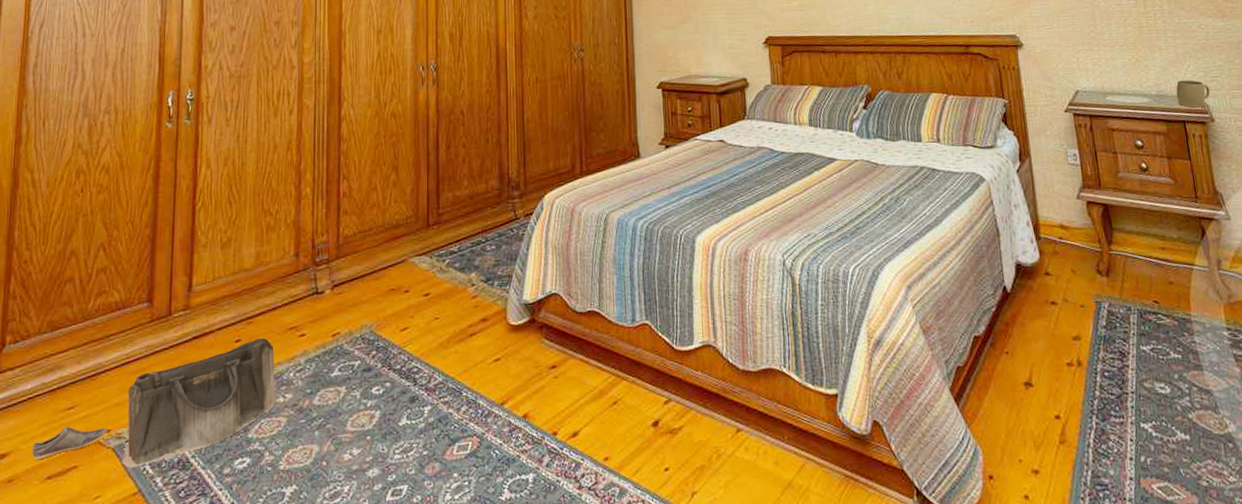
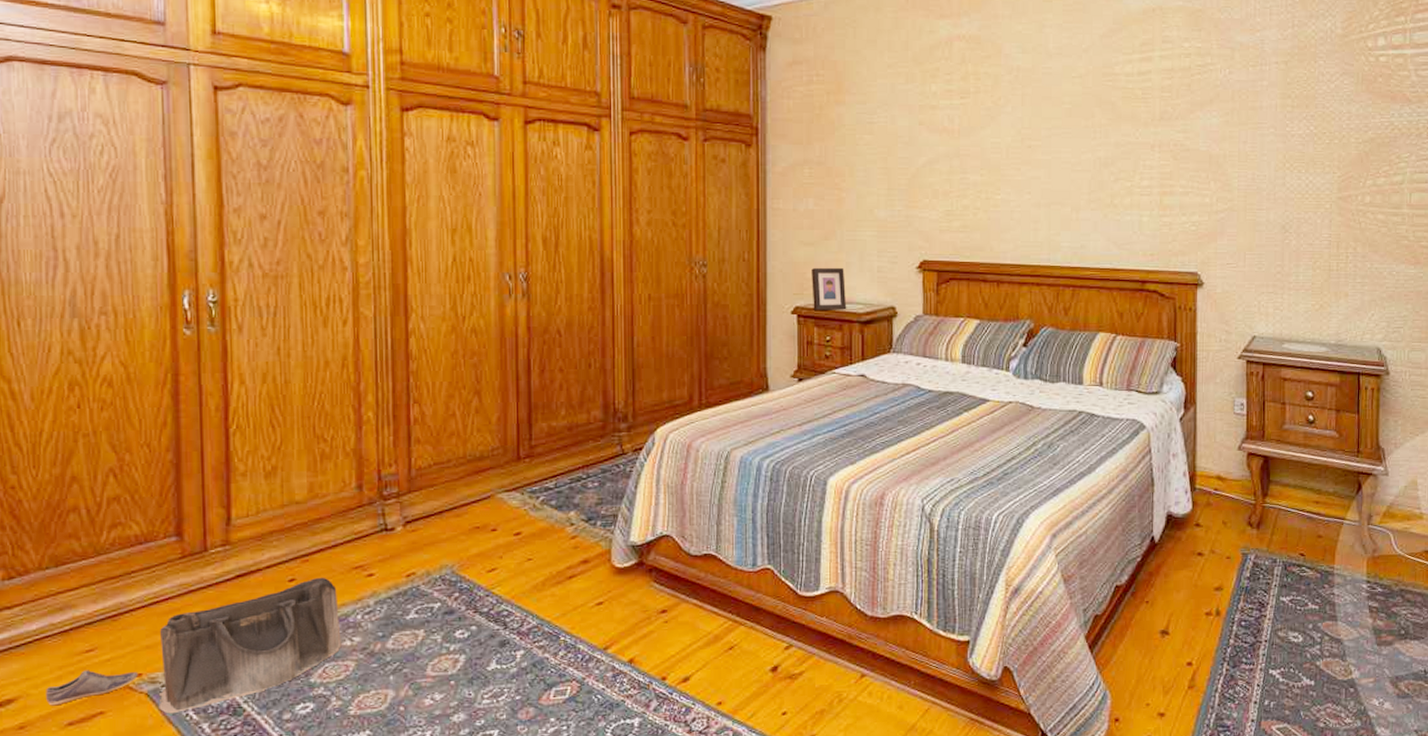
picture frame: none [672,47,705,85] -> present [812,268,847,310]
mug: present [1176,80,1211,108] -> none [1355,330,1390,359]

